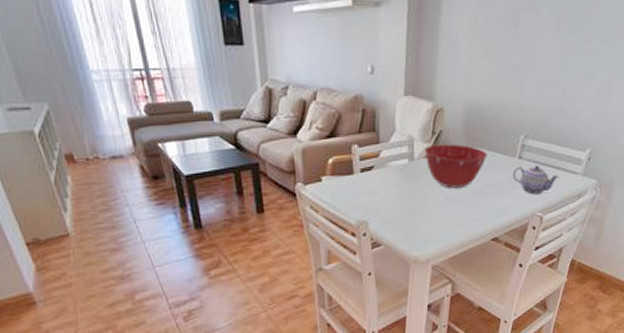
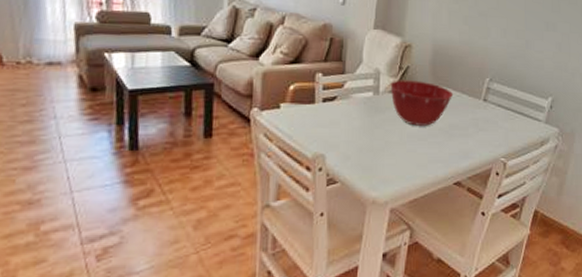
teapot: present [513,165,559,194] -> none [477,108,522,138]

